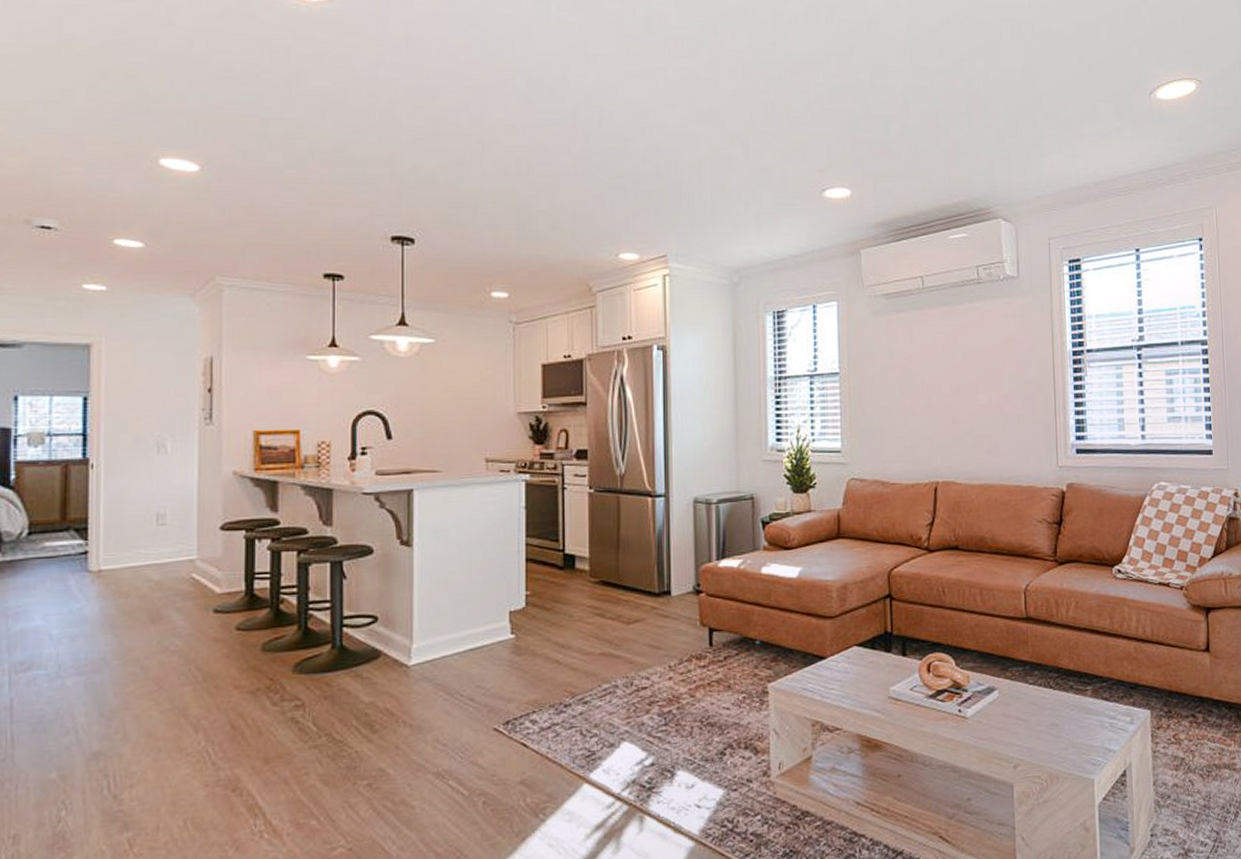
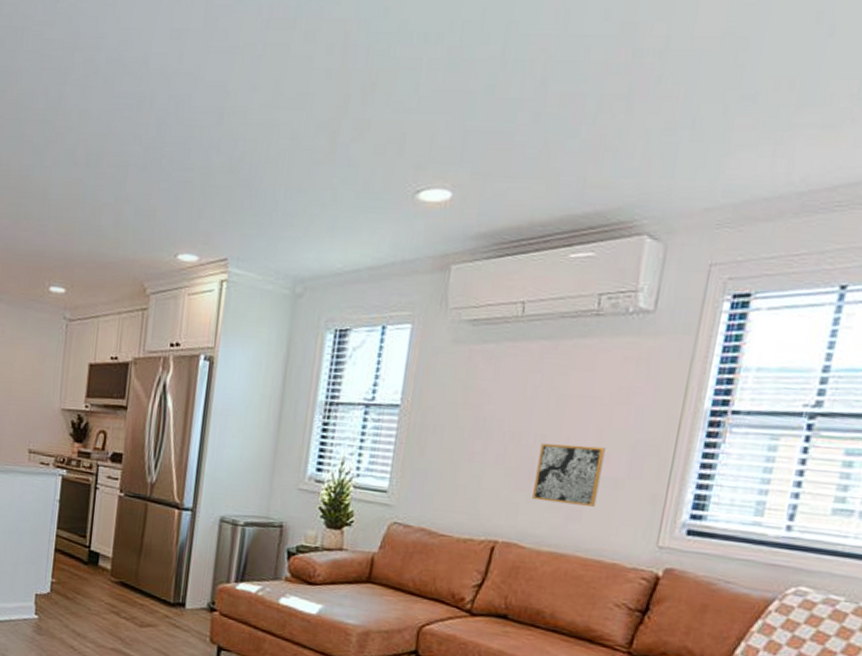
wall art: none [957,390,1007,442] -> present [532,443,606,507]

